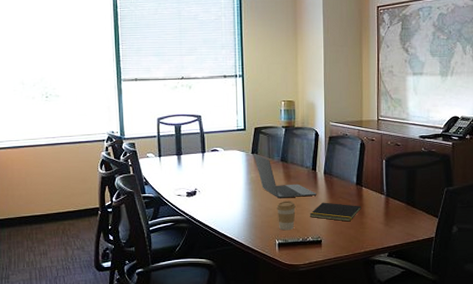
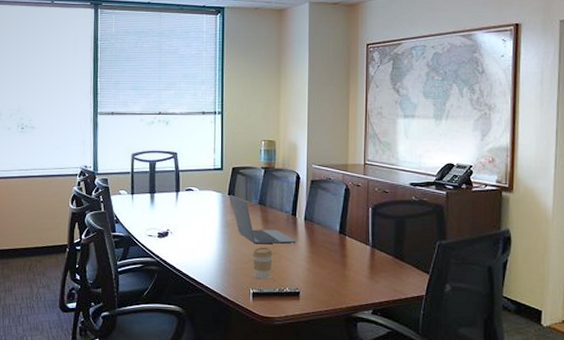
notepad: present [309,202,362,222] -> none [287,250,345,273]

